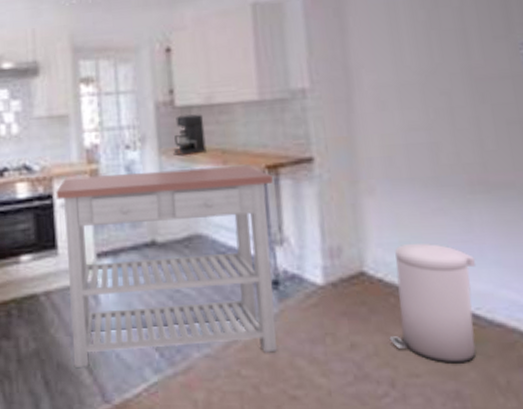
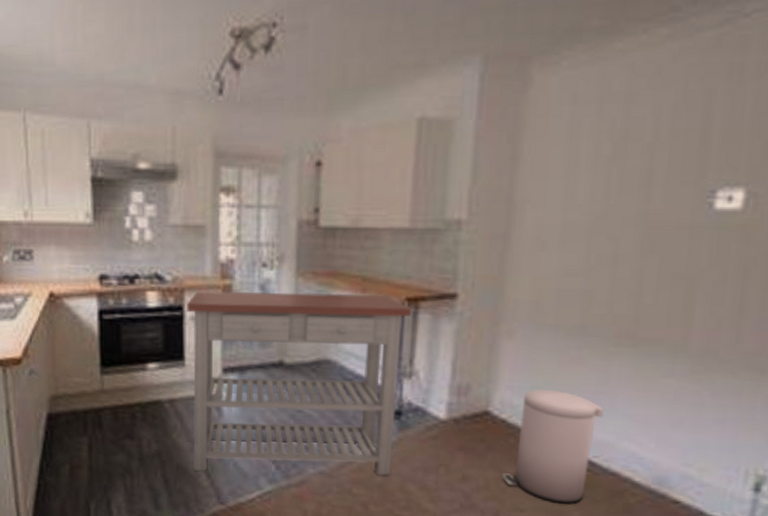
coffee maker: present [174,114,206,155] -> none [313,236,348,279]

